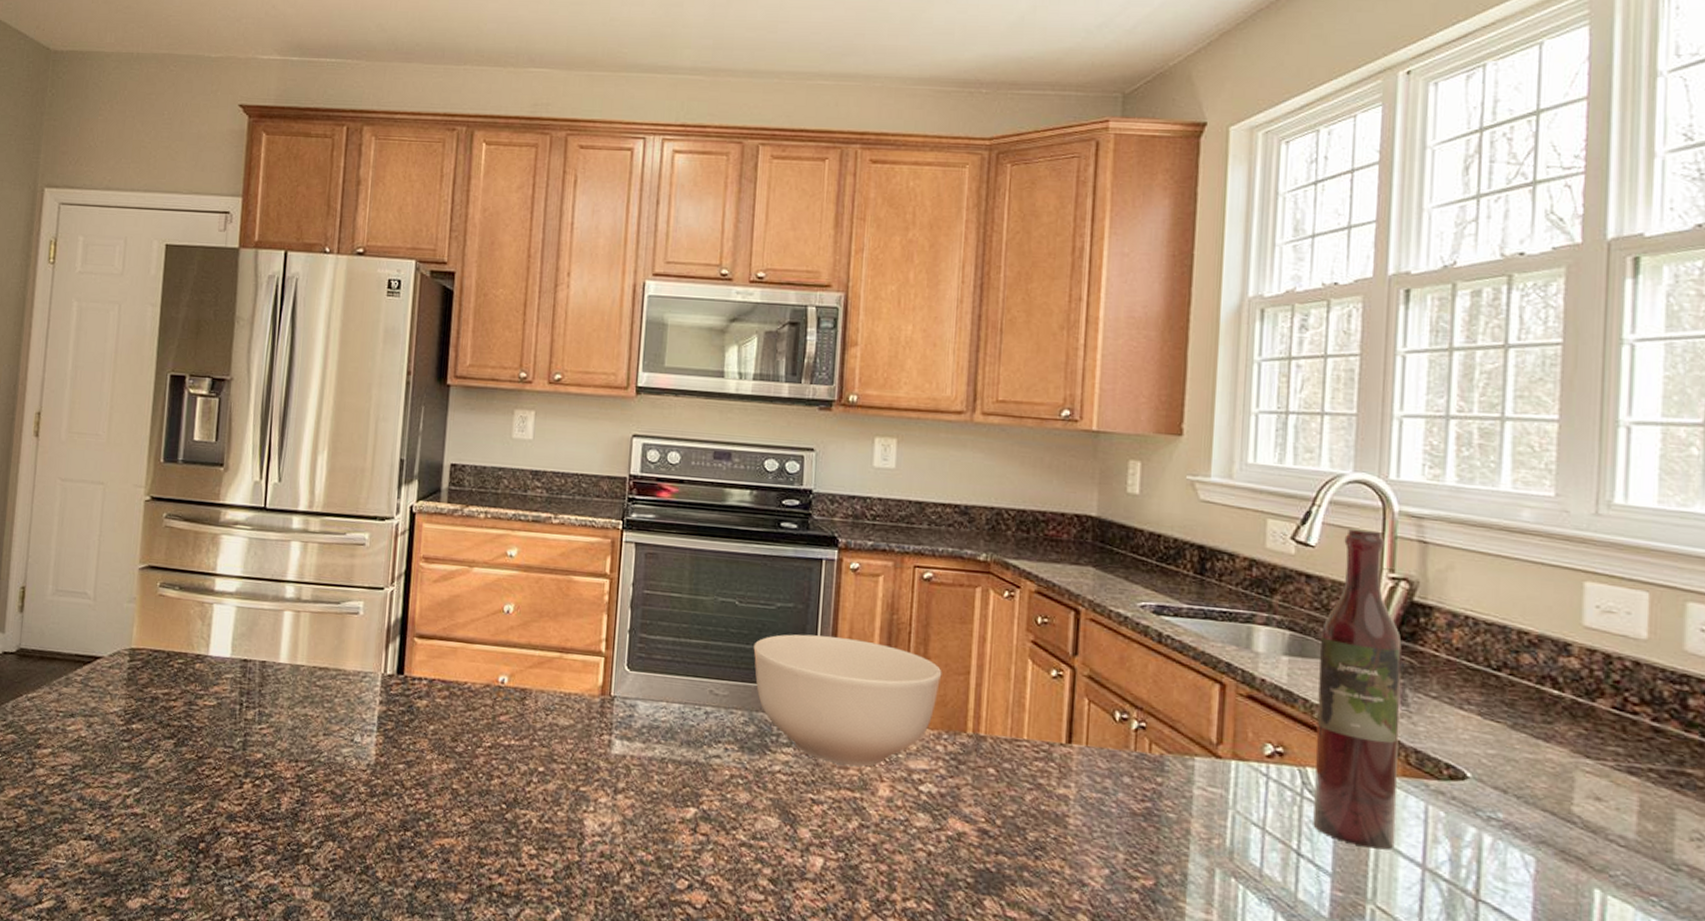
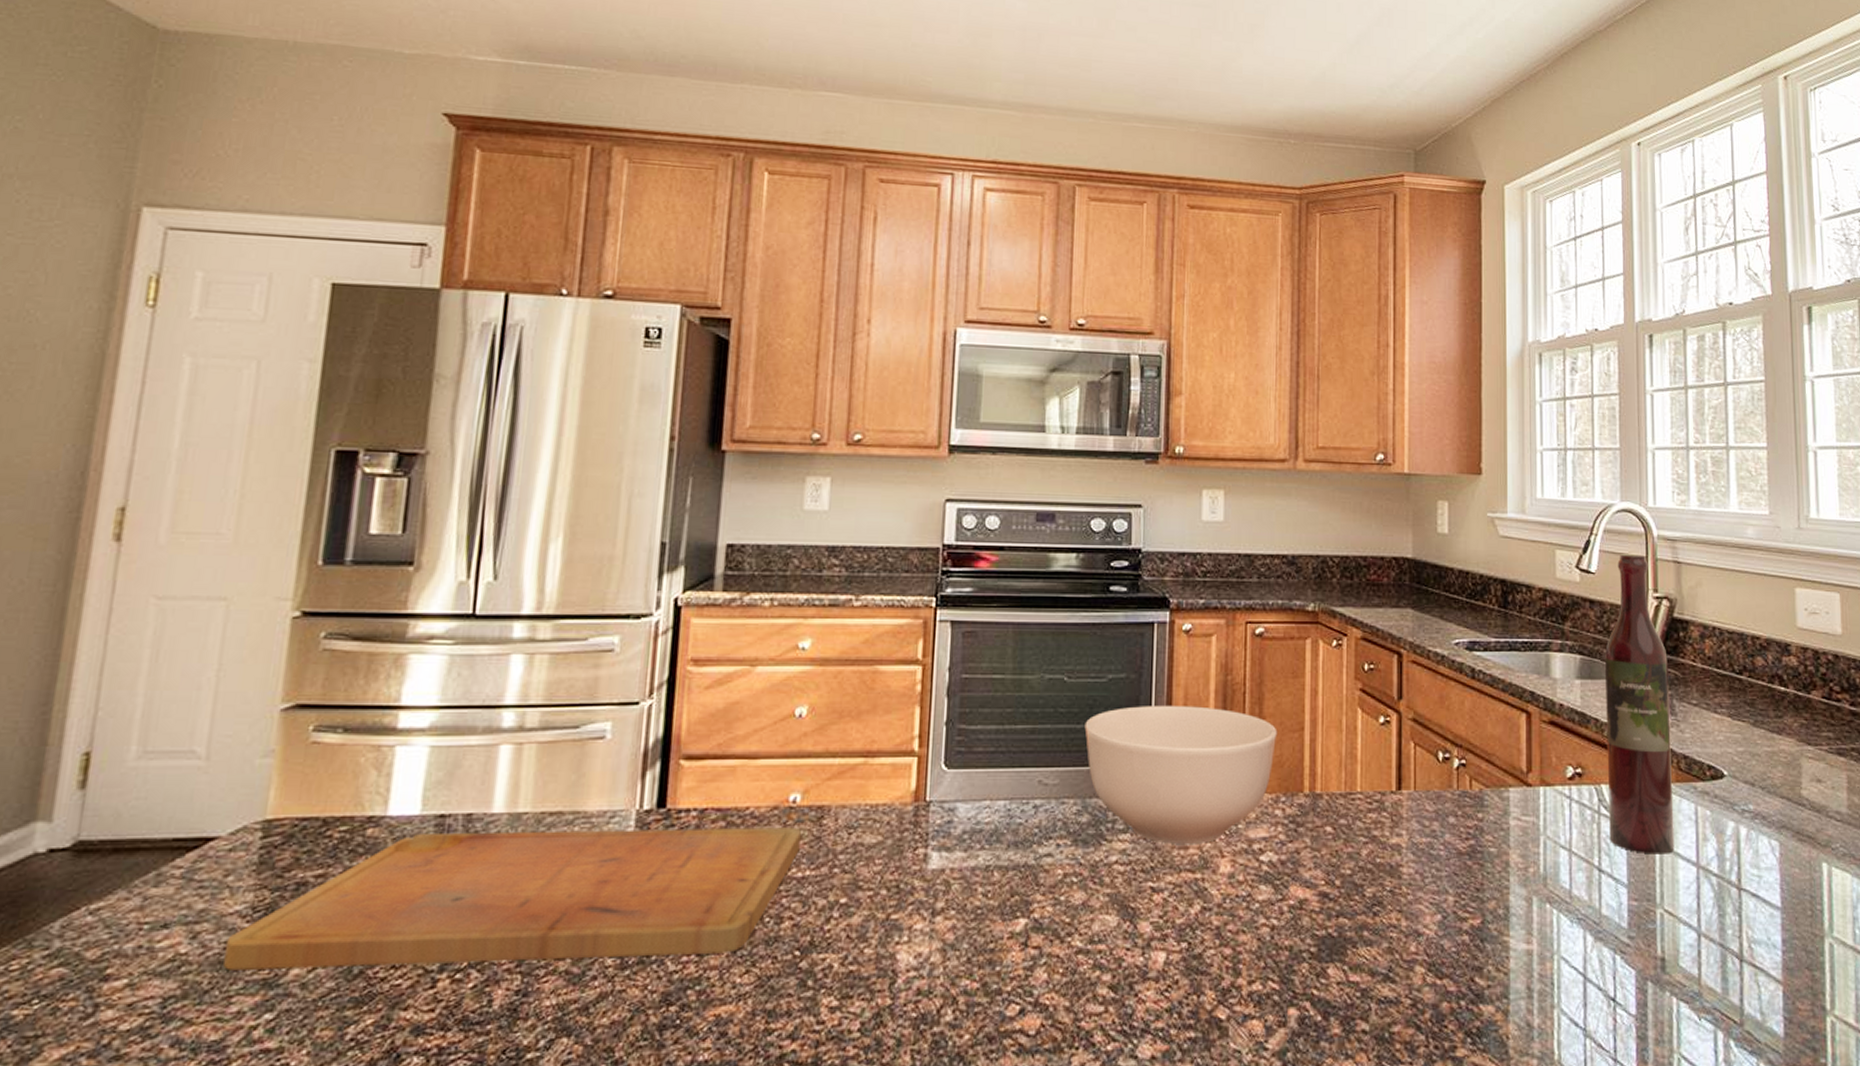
cutting board: none [108,672,508,797] -> present [223,827,801,971]

